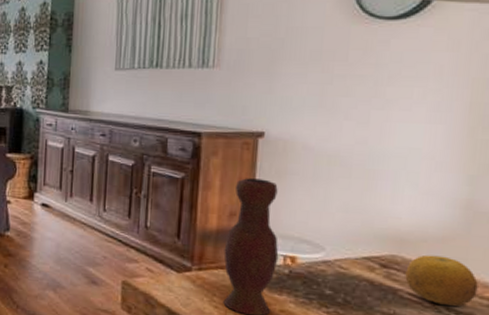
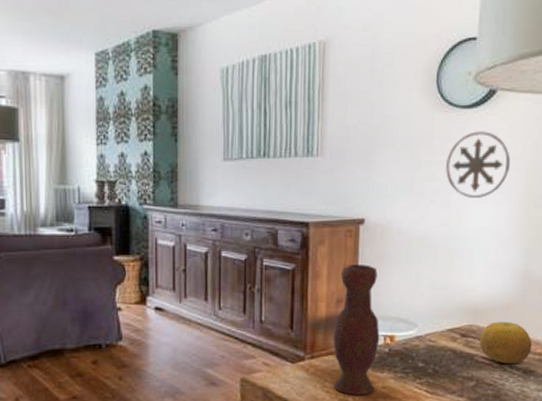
medallion: none [364,44,451,116] -> present [446,131,511,198]

